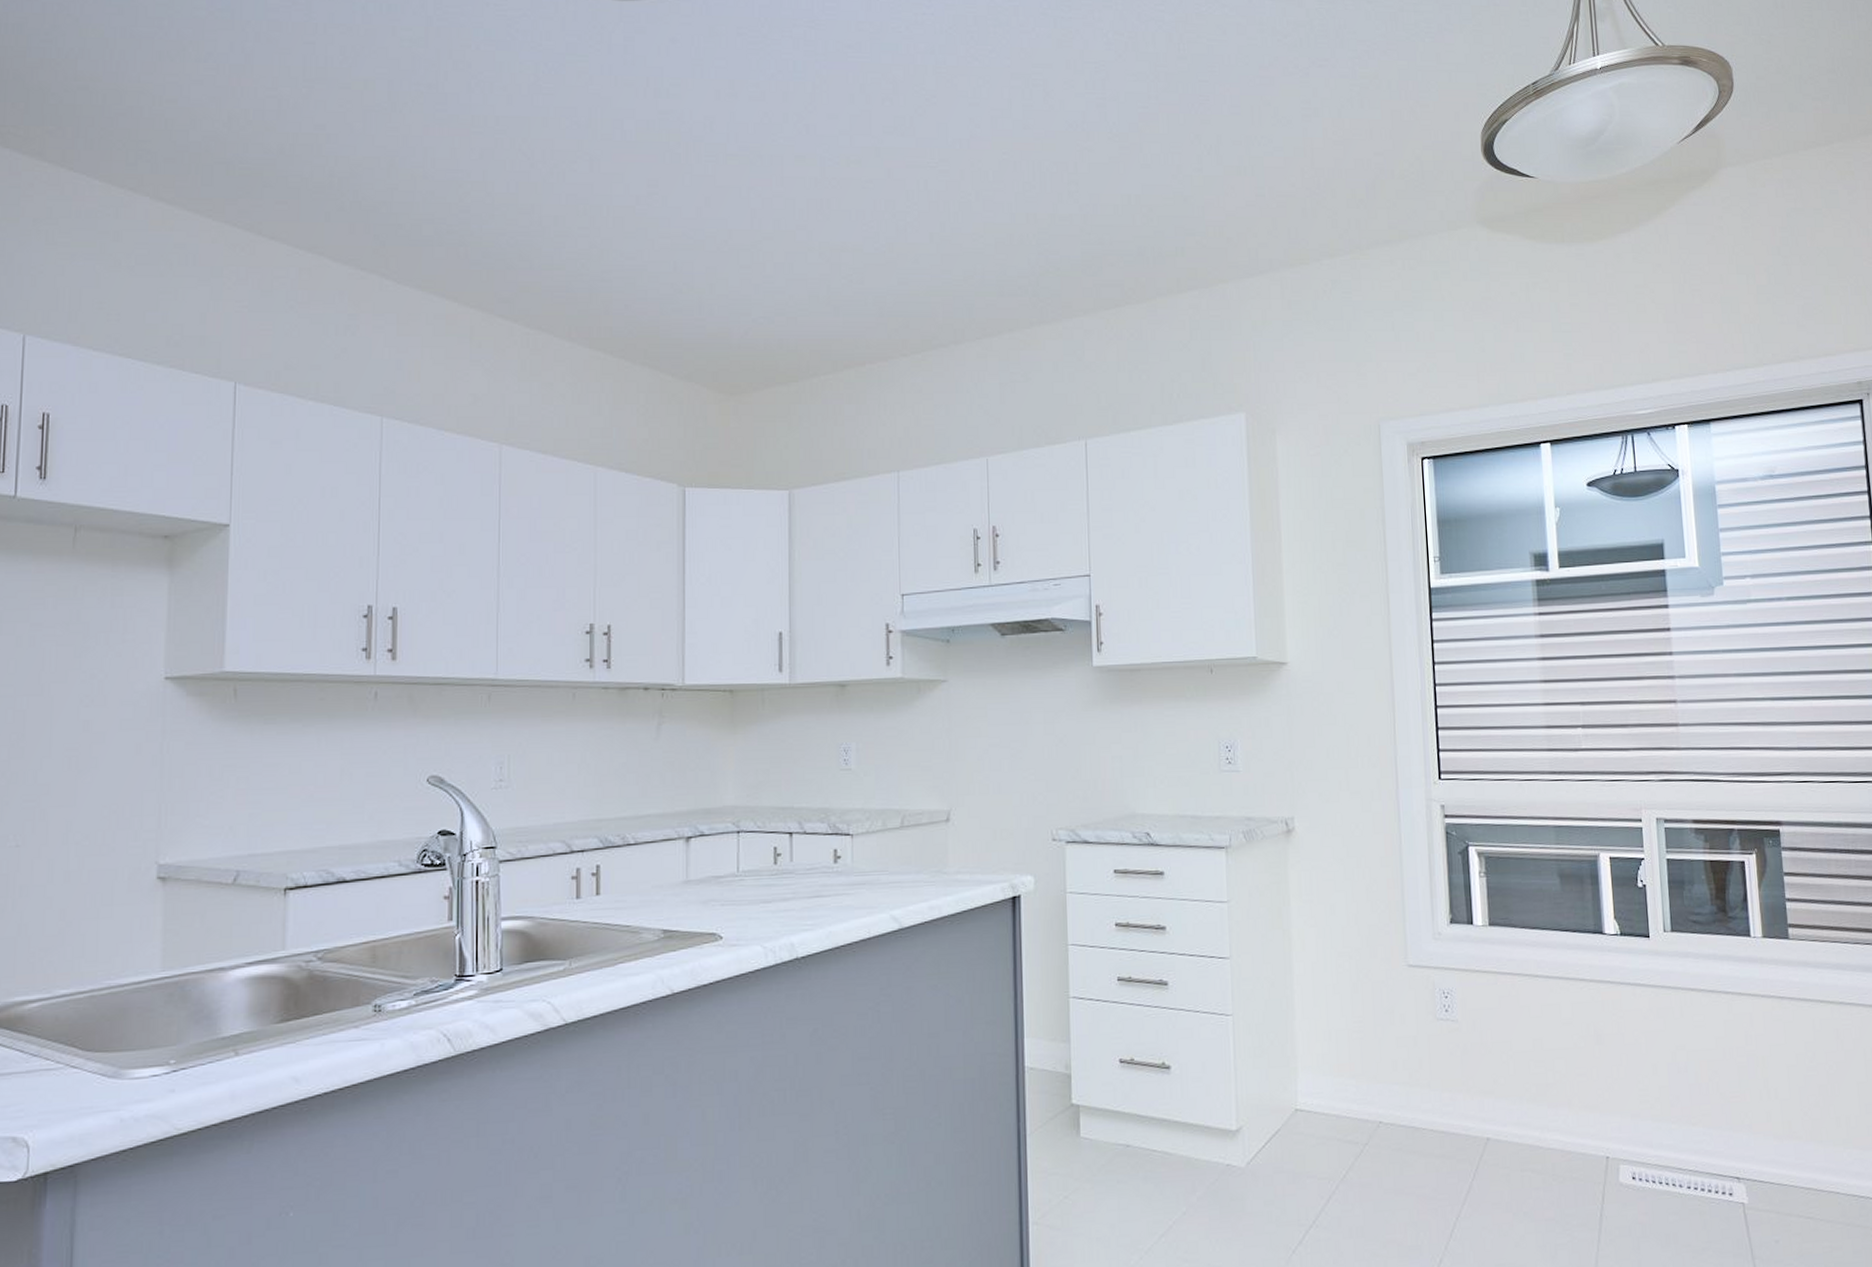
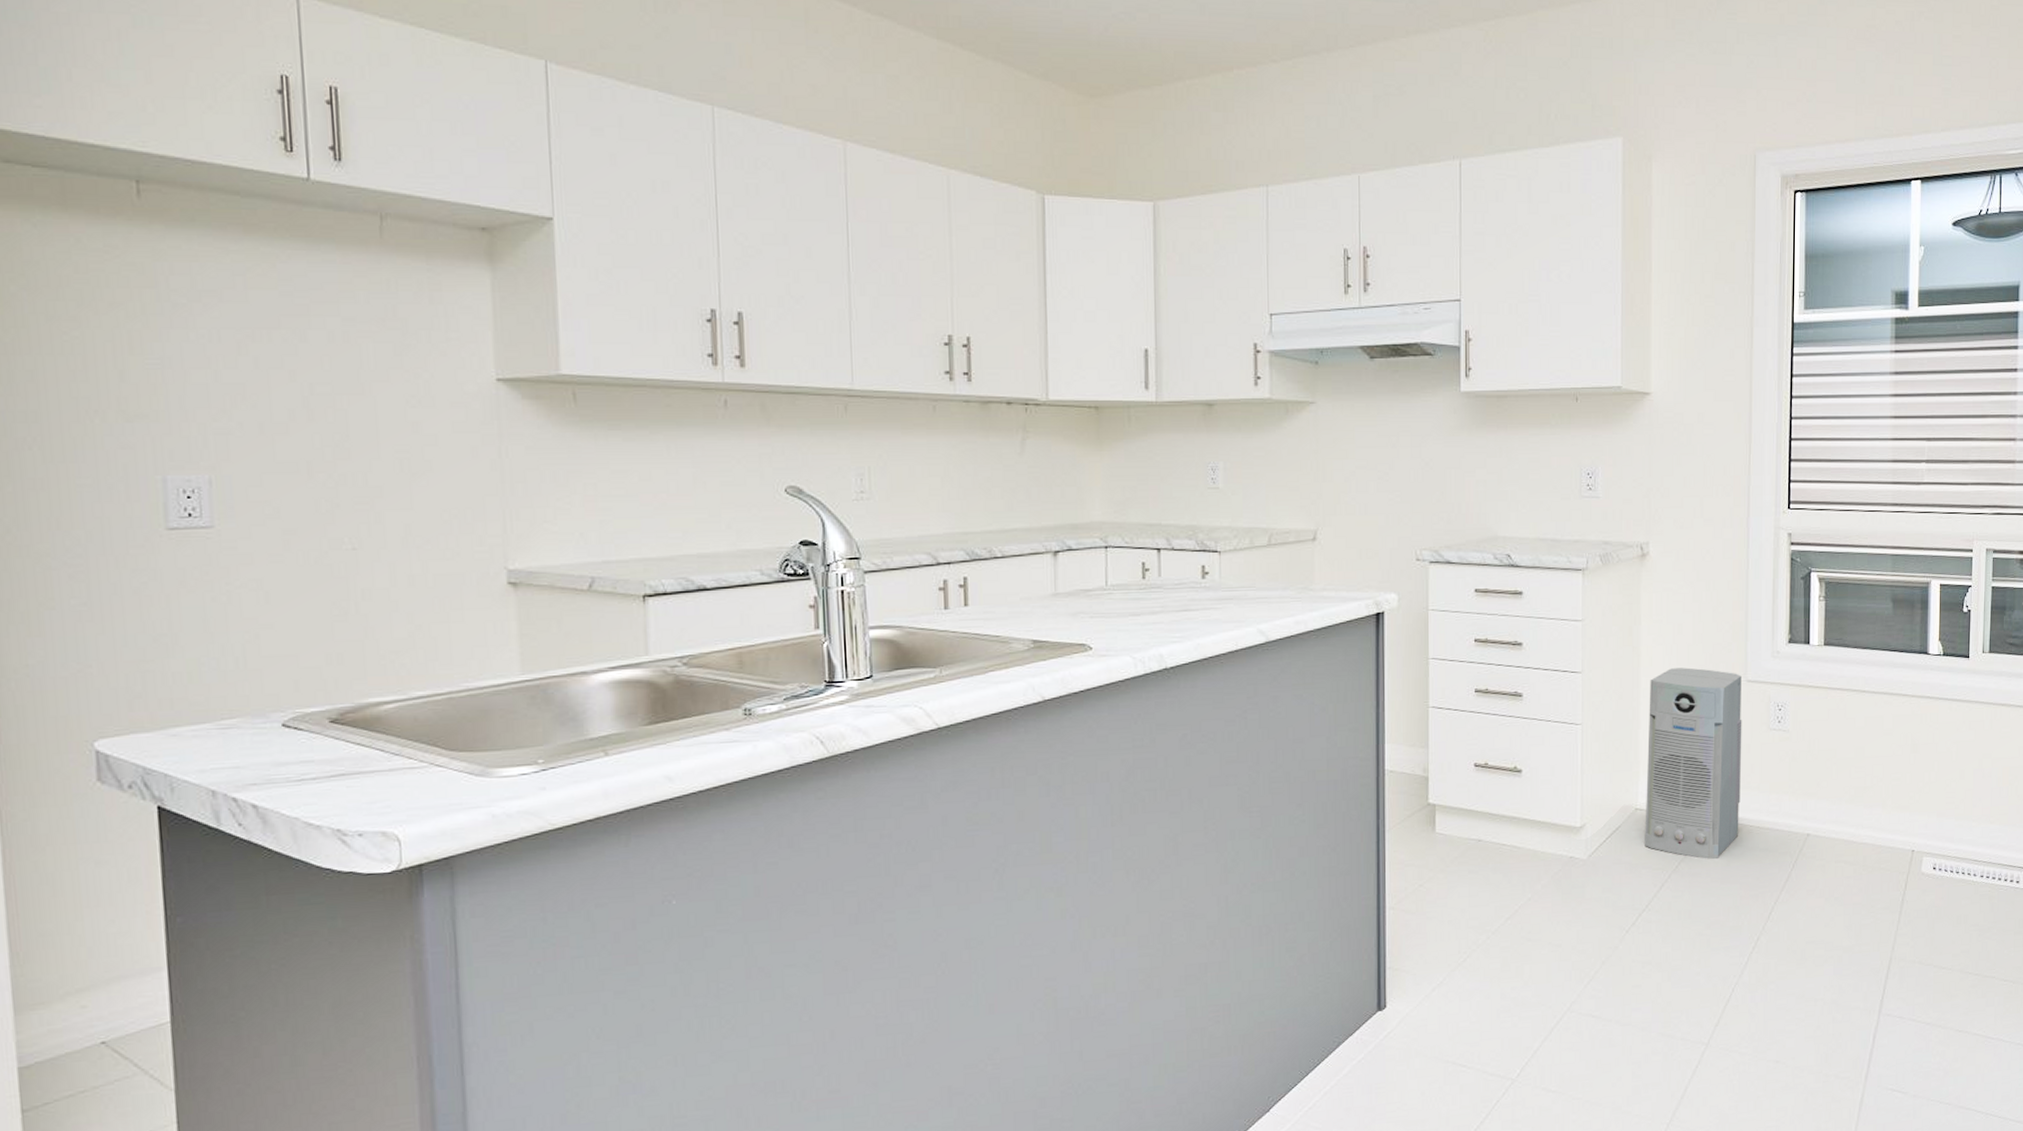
air purifier: none [1303,951,1411,1167] -> present [1645,667,1742,859]

